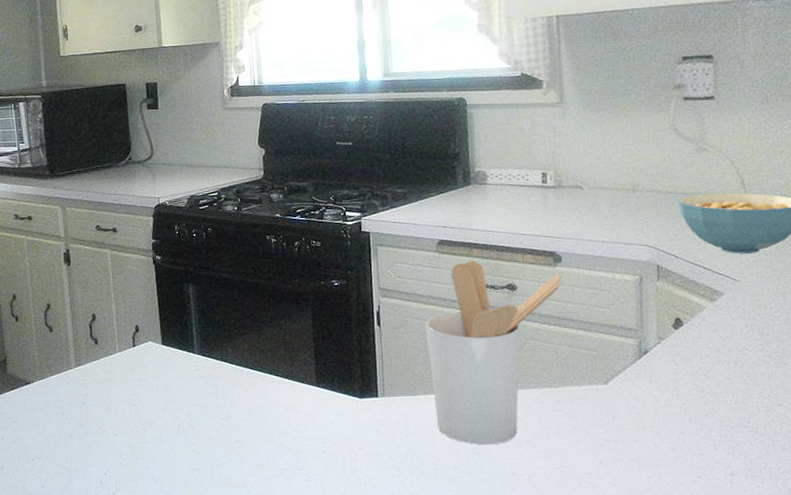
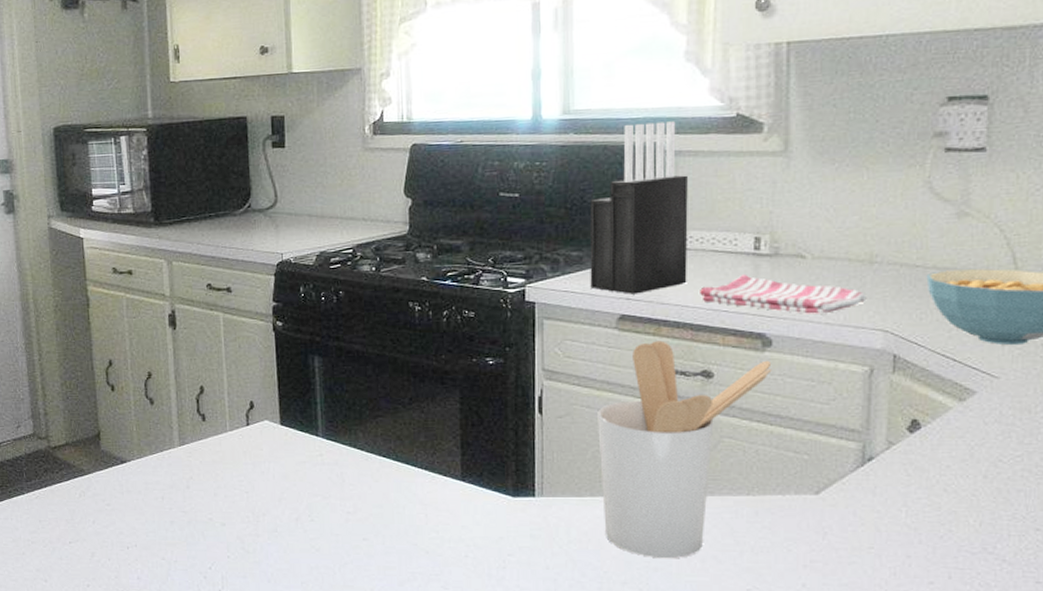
knife block: none [410,80,491,223] -> present [589,121,688,294]
dish towel: none [501,203,633,235] -> present [700,274,867,314]

